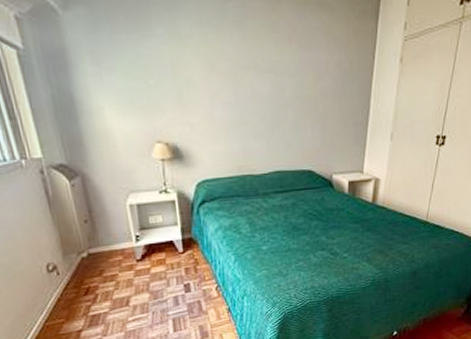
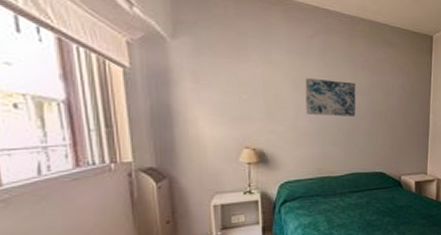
wall art: none [219,56,281,104] -> present [305,78,356,116]

